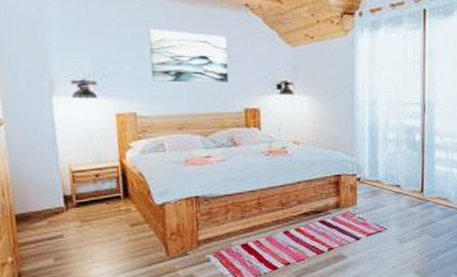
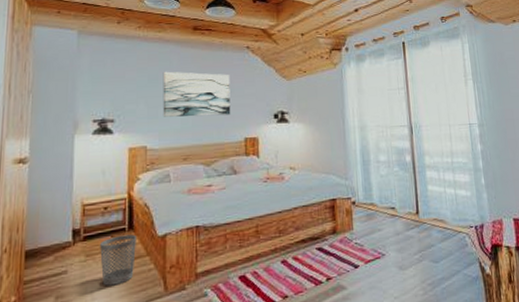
wastebasket: none [95,202,134,250] -> present [100,234,138,286]

